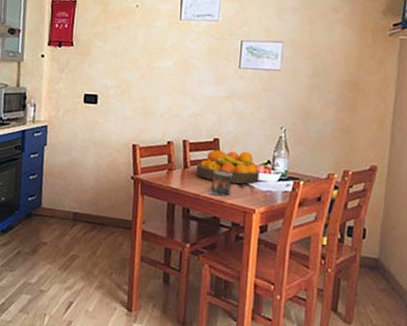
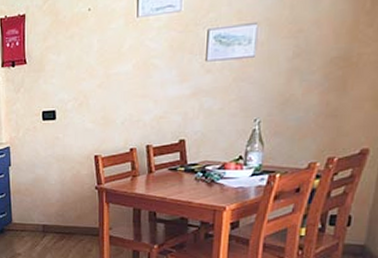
fruit bowl: present [196,150,259,184] -> none [161,150,230,183]
candle: present [208,169,233,196] -> none [175,171,201,197]

